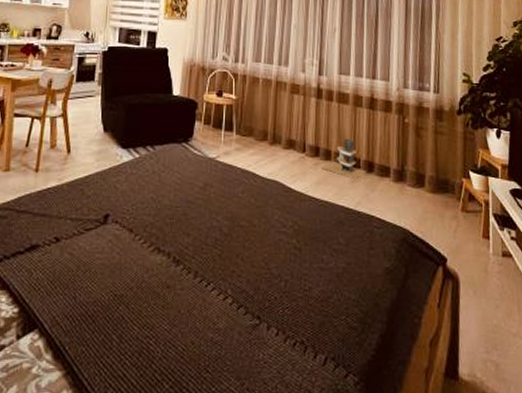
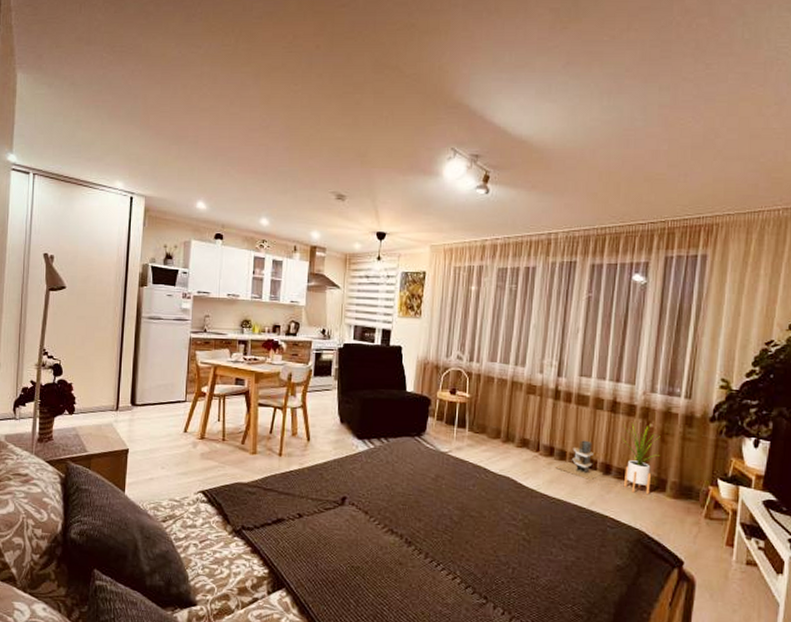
house plant: none [380,118,416,190] -> present [621,422,660,494]

